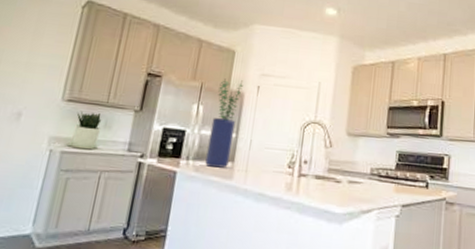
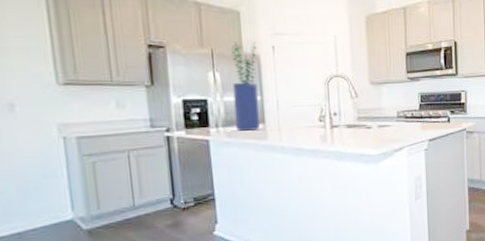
planter: present [66,110,102,150] -> none [79,92,118,132]

